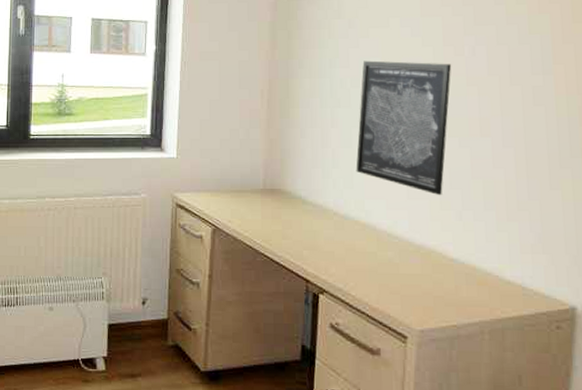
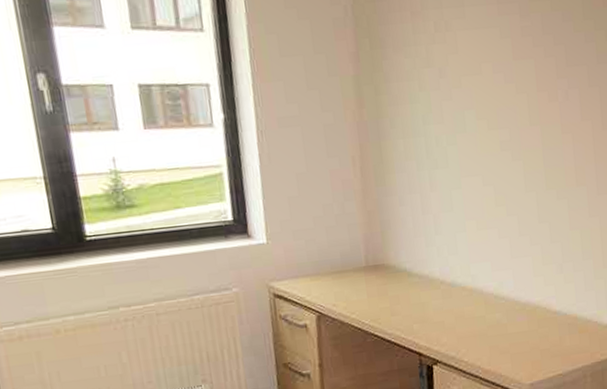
wall art: present [356,60,452,195] -> none [457,110,547,251]

